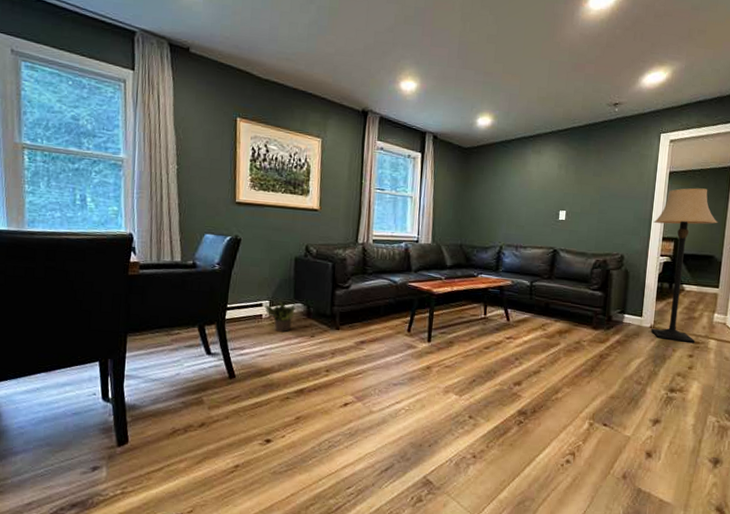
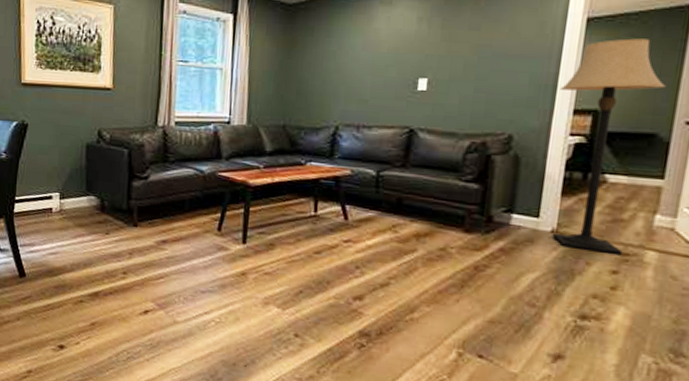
potted plant: present [263,300,297,333] -> none [53,192,89,229]

